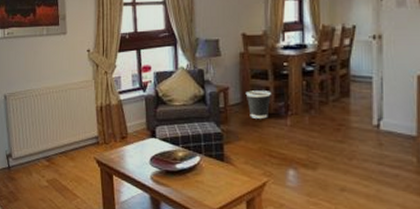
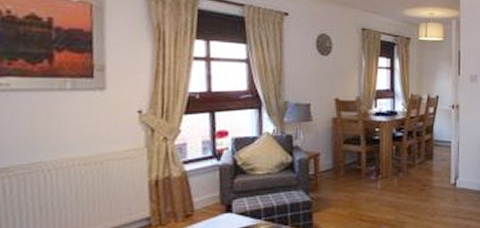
wastebasket: present [245,90,271,119] -> none [337,156,363,184]

